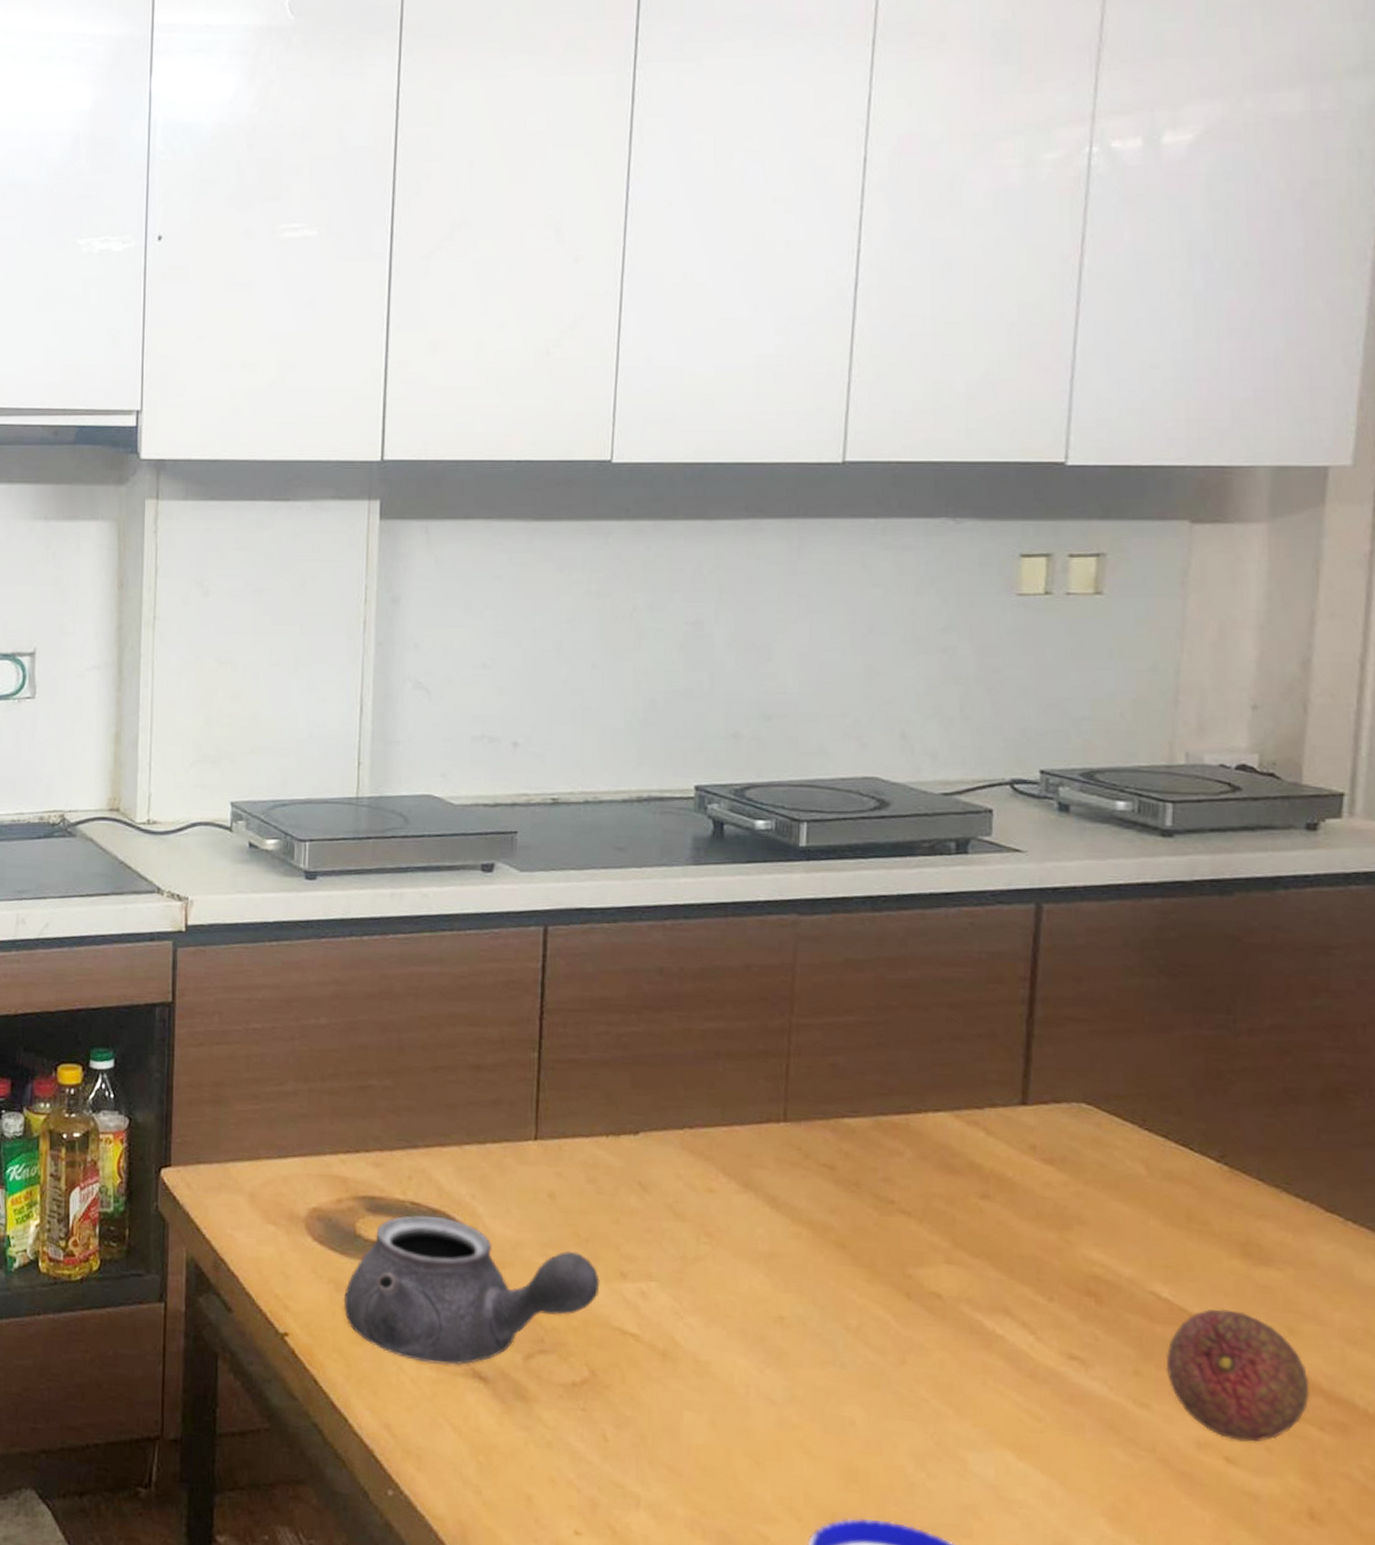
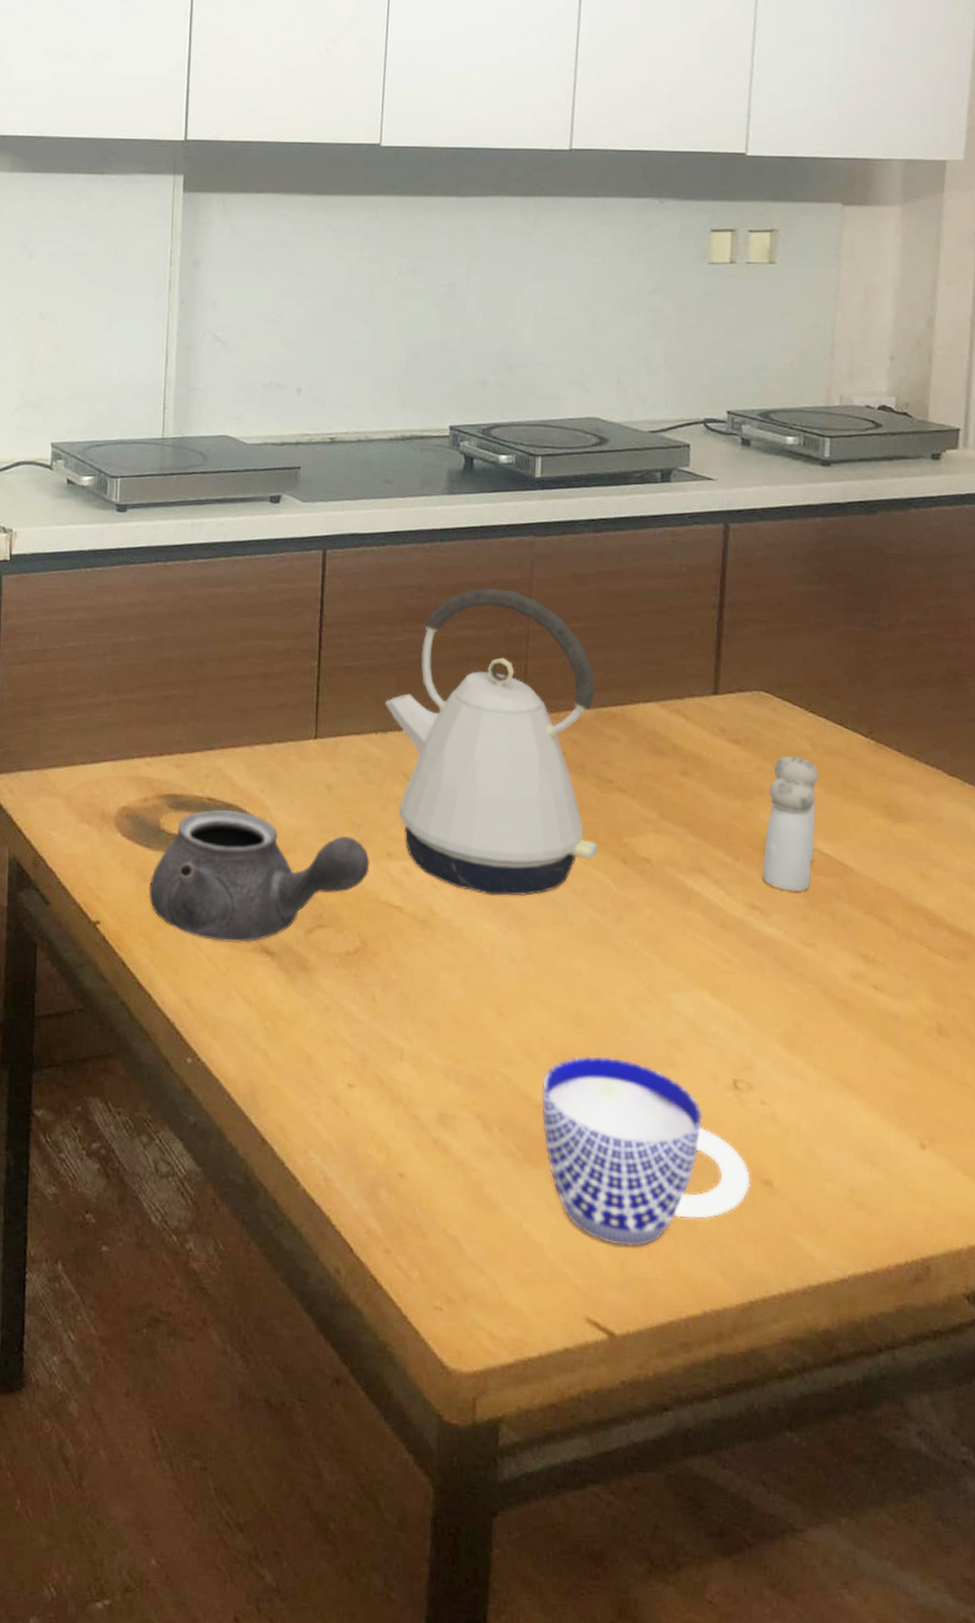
kettle: none [618,973,877,1330] -> present [385,587,599,896]
salt and pepper shaker: none [1082,1180,1156,1342] -> present [762,755,819,893]
fruit: present [1165,1309,1310,1442] -> none [827,861,938,971]

